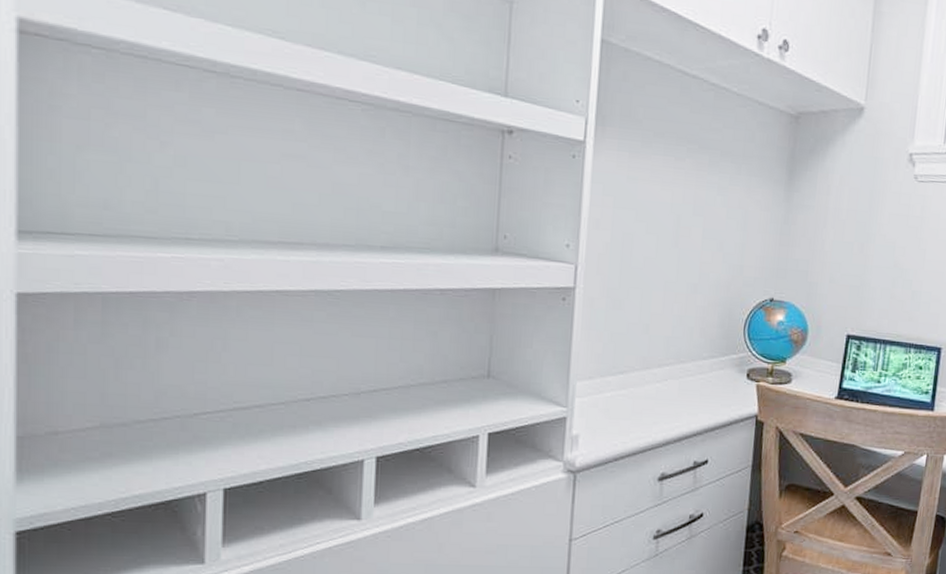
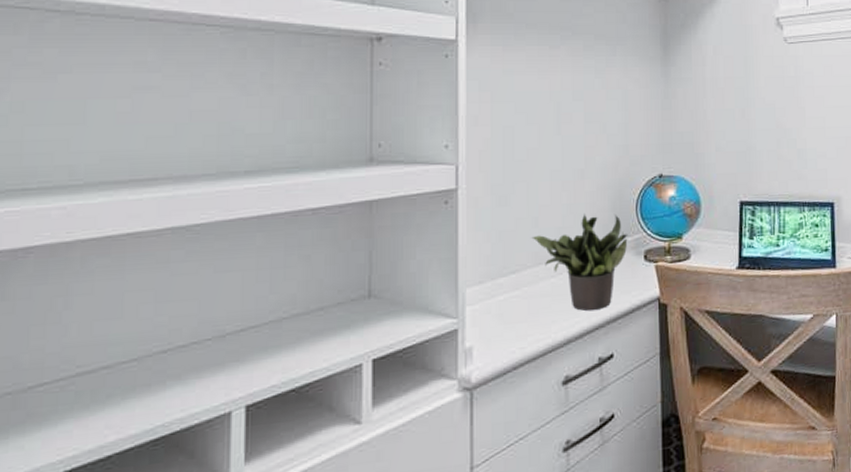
potted plant: none [641,327,734,418] -> present [531,214,628,311]

